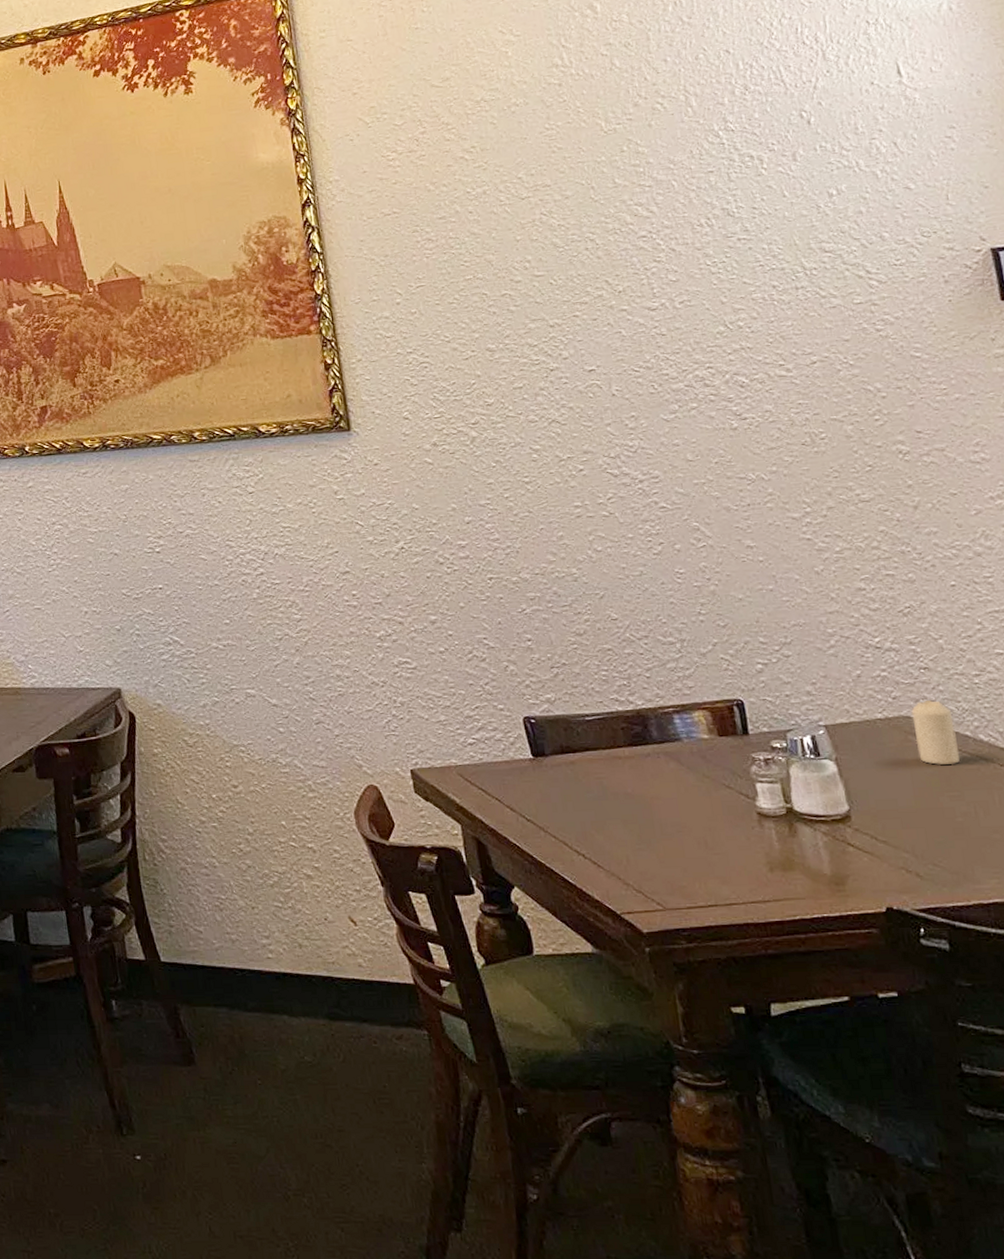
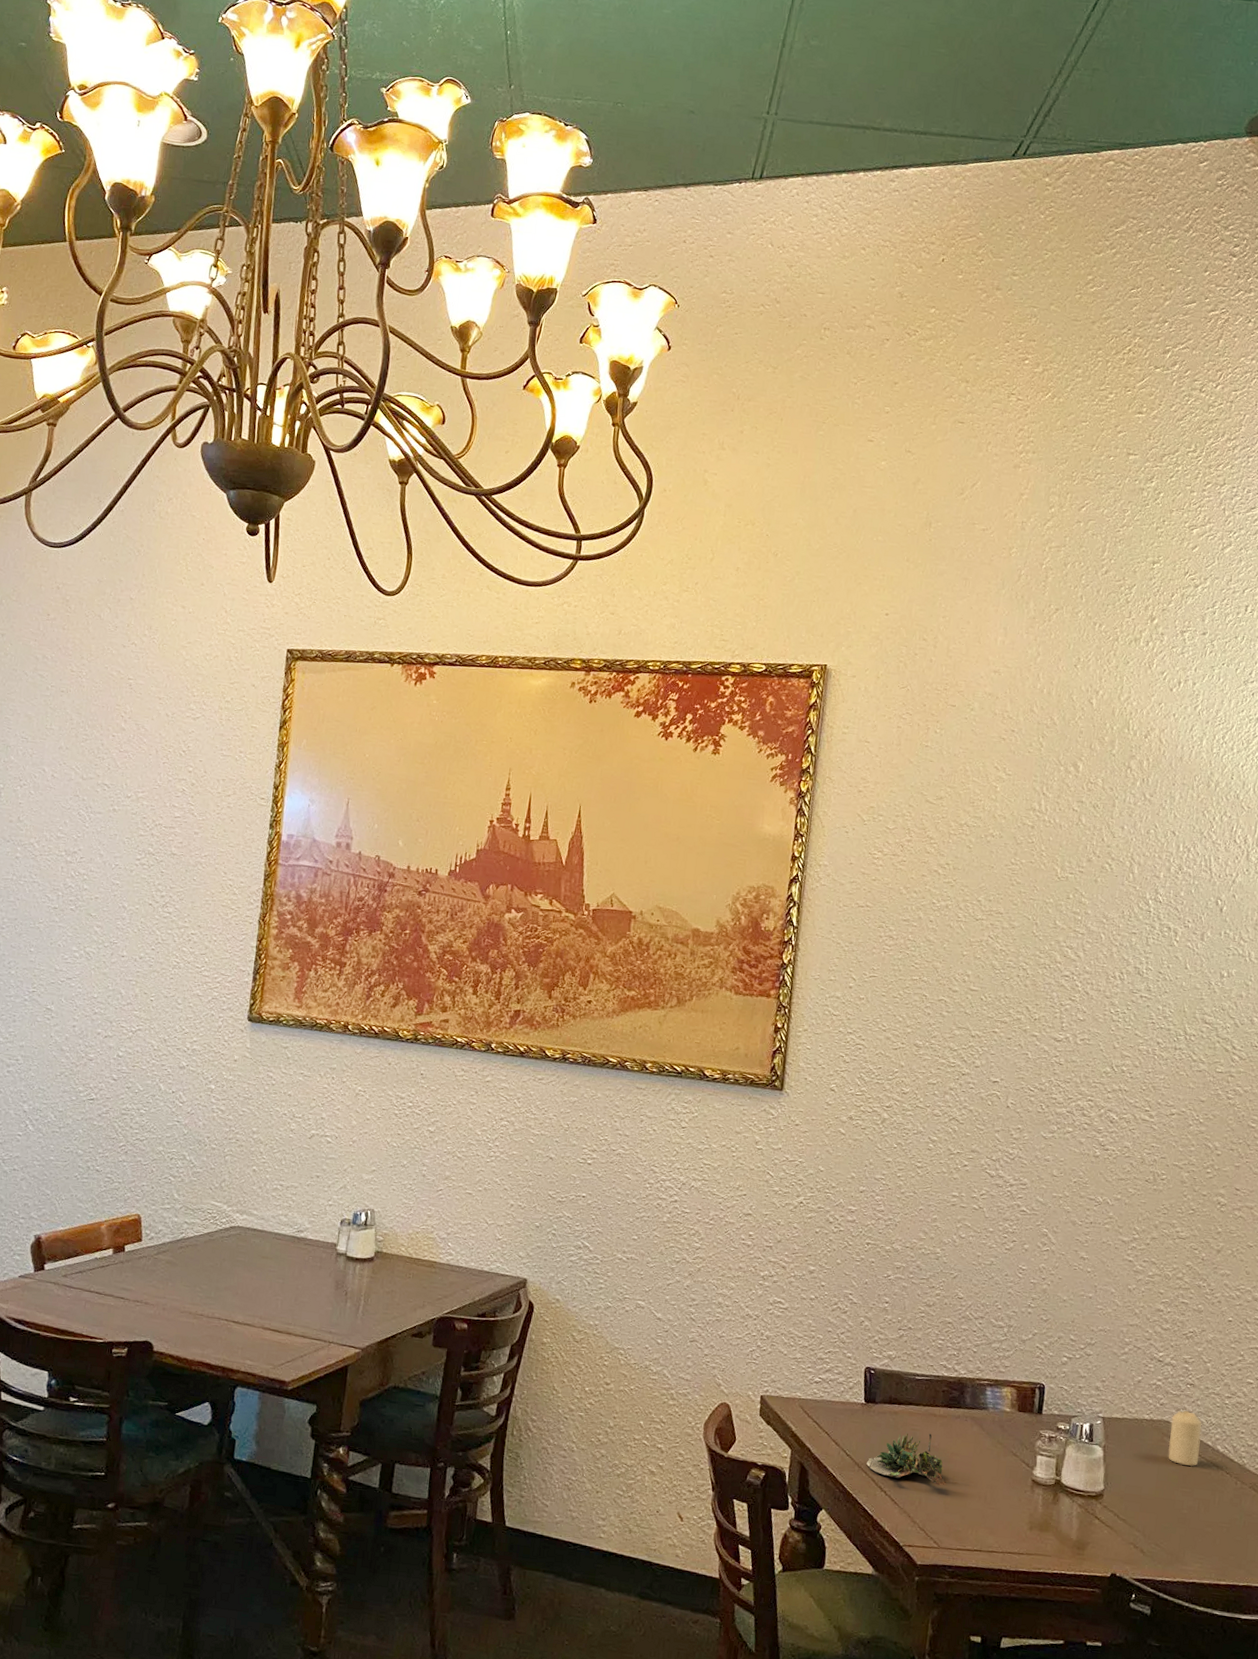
succulent plant: none [553,780,654,838] -> present [867,1432,947,1486]

